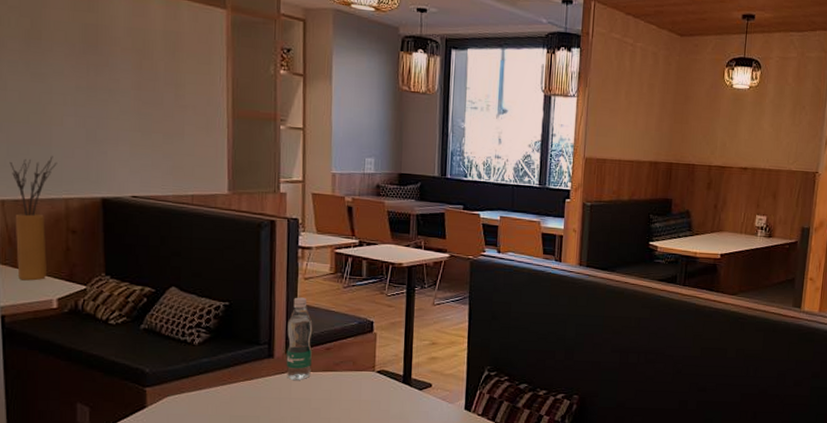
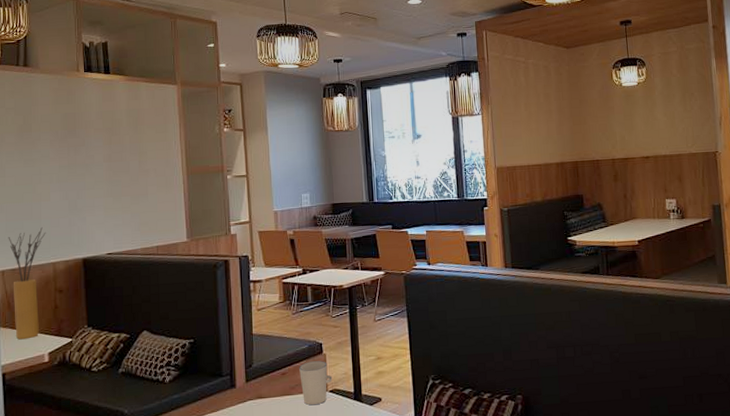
bottle: present [286,297,313,380] -> none [246,327,270,407]
cup: none [346,339,382,384] -> present [299,361,333,406]

